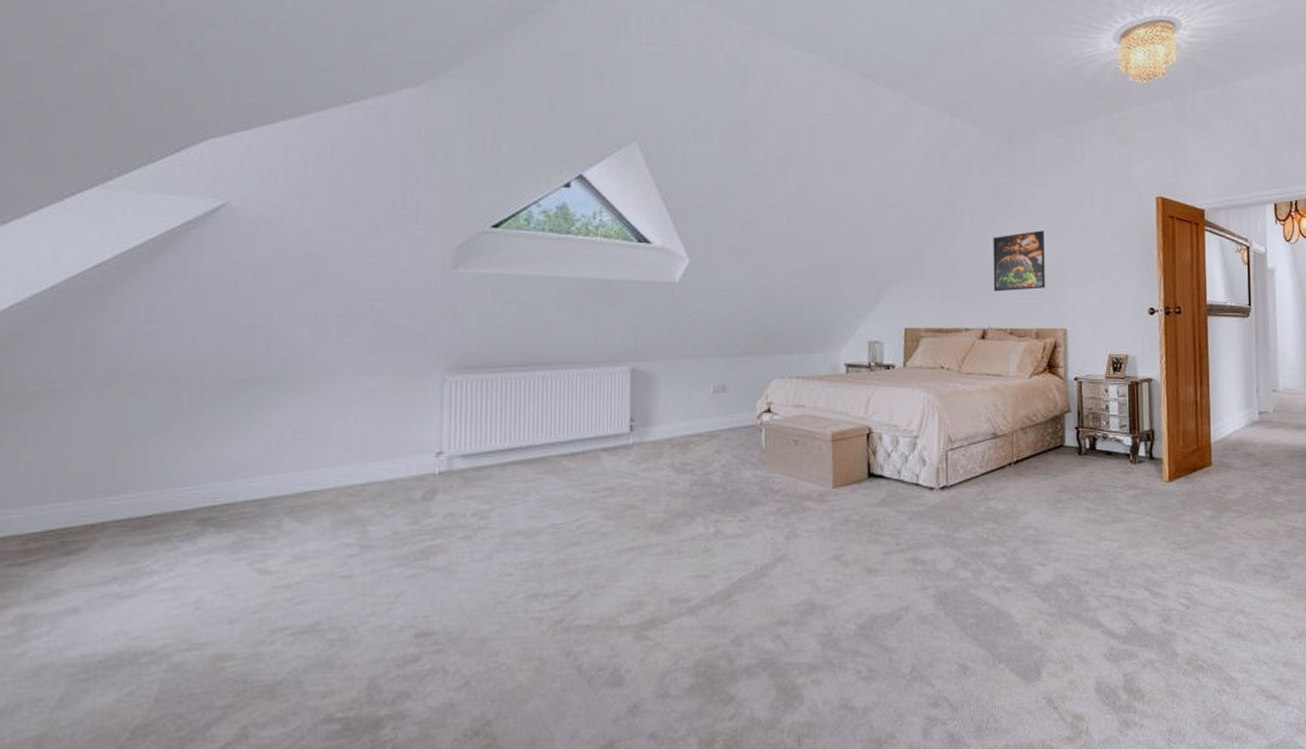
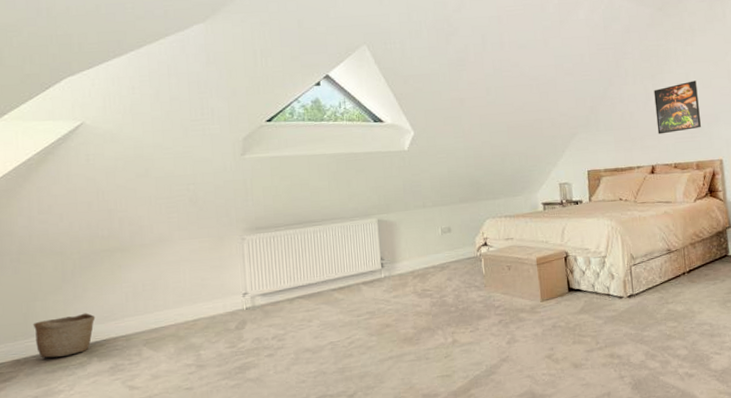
basket: none [120,464,218,524] -> present [33,312,96,358]

